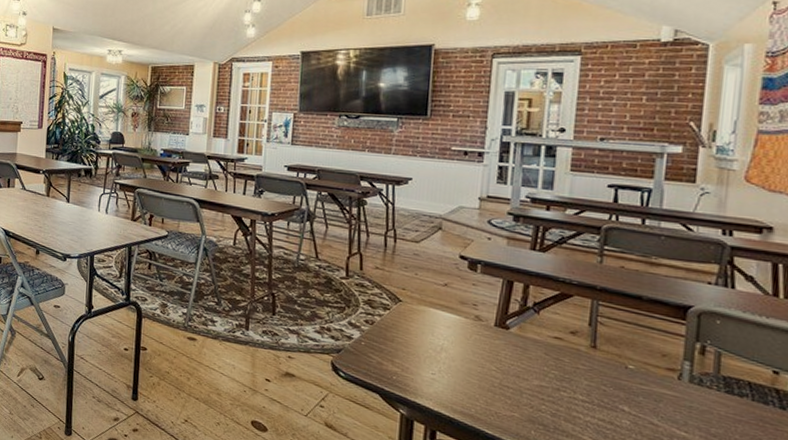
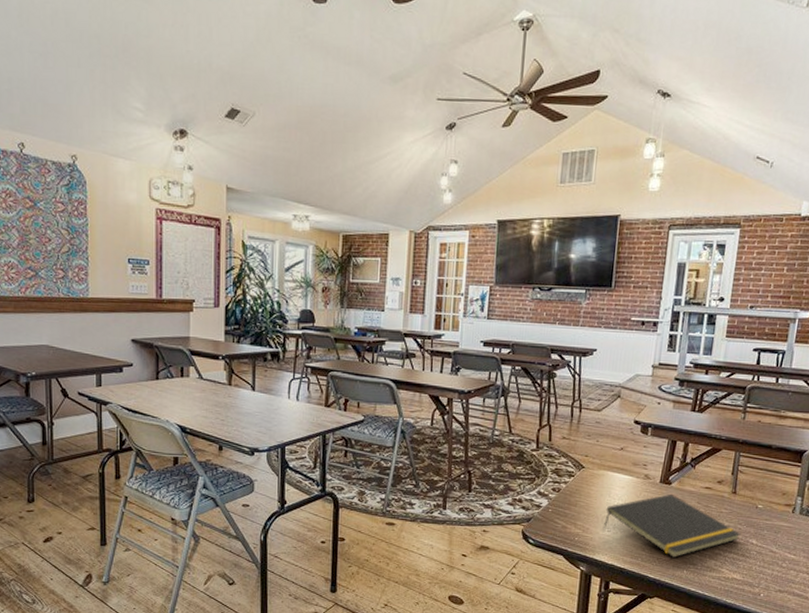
notepad: none [427,339,606,415] -> present [604,493,741,558]

